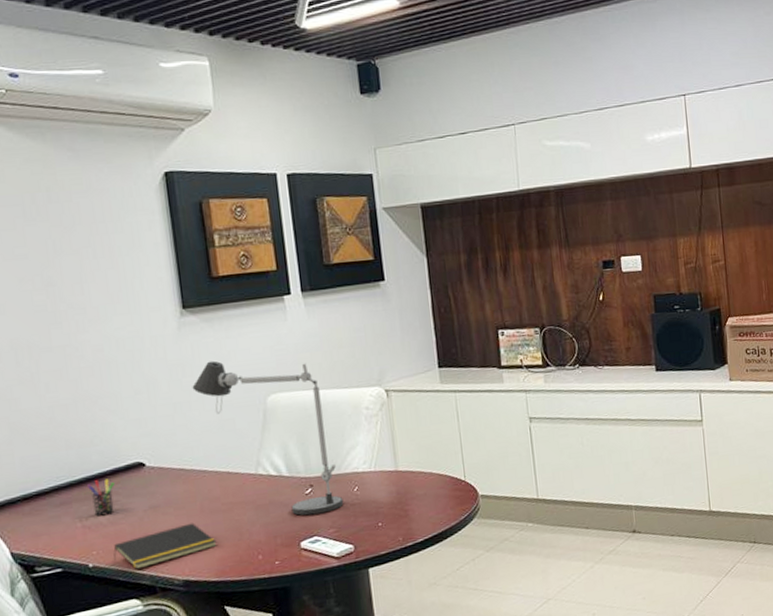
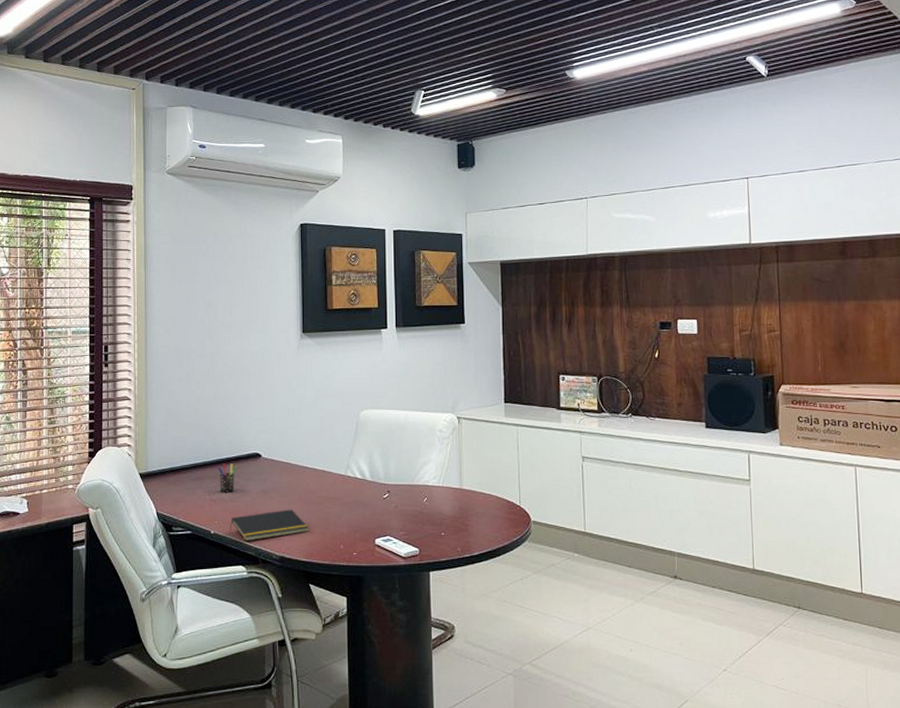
desk lamp: present [192,360,344,516] -> none [303,377,414,517]

